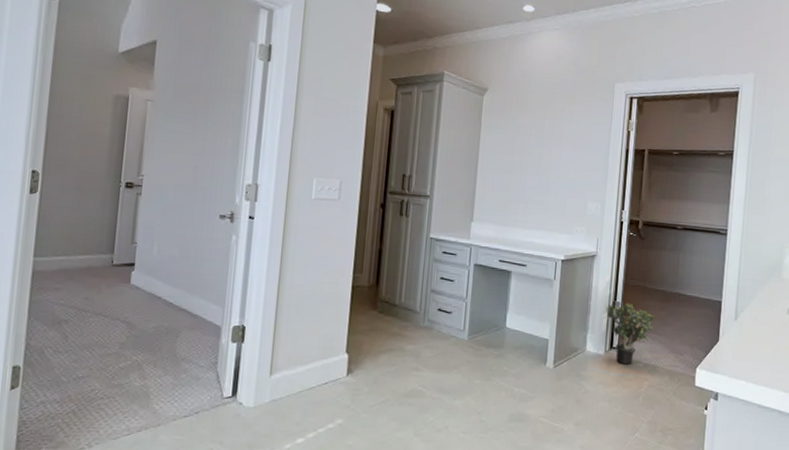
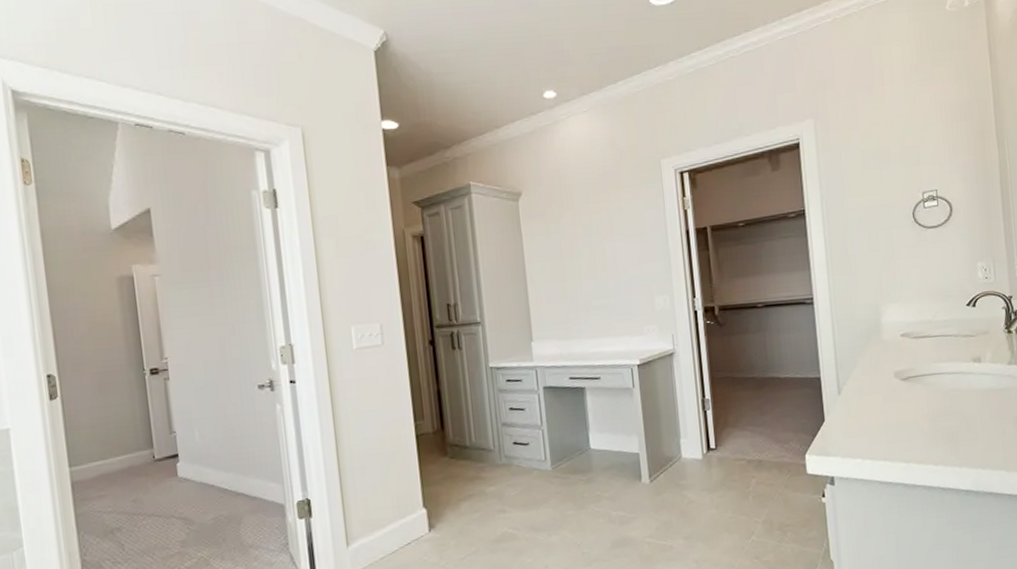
potted plant: present [605,303,655,365] -> none [695,398,751,466]

